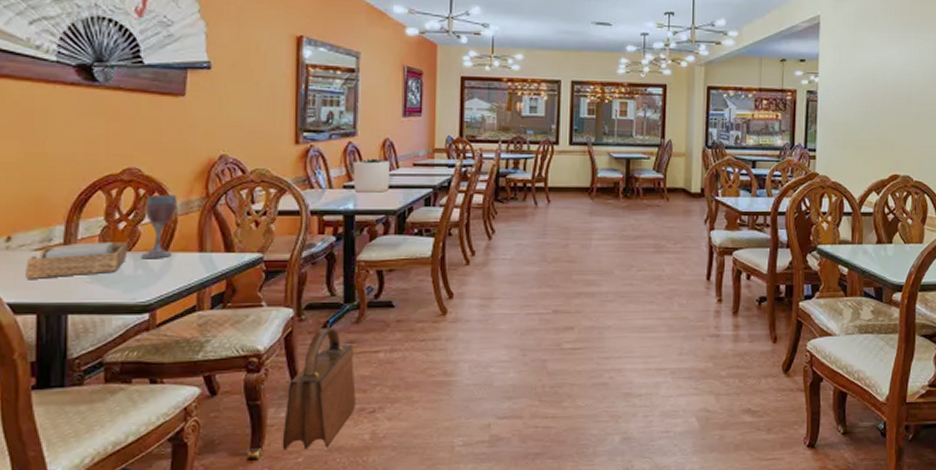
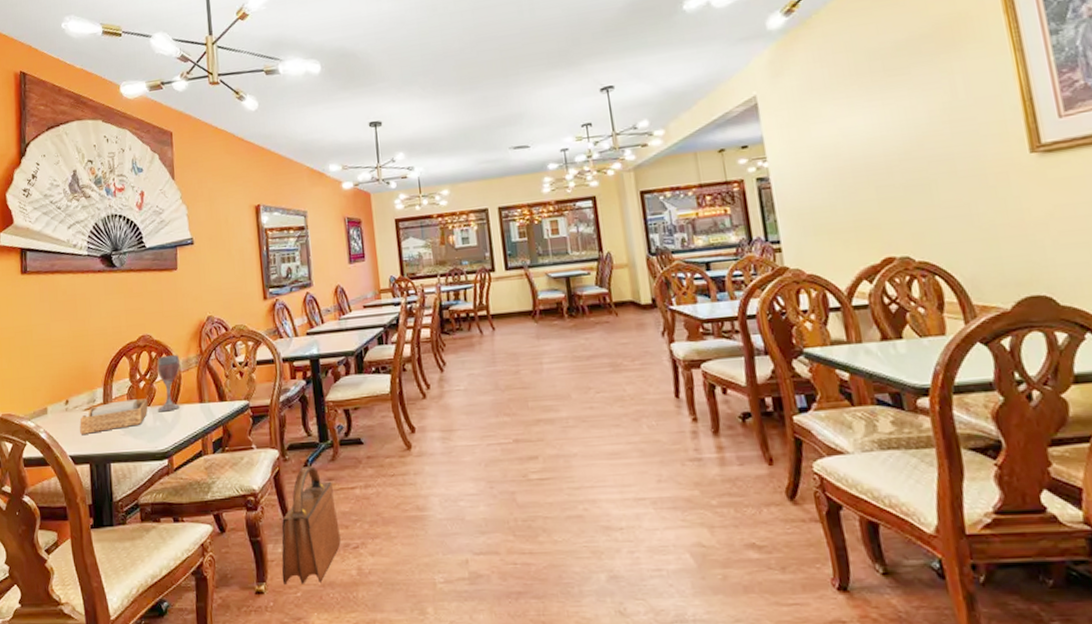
planter: present [353,158,389,194] -> none [312,304,345,339]

